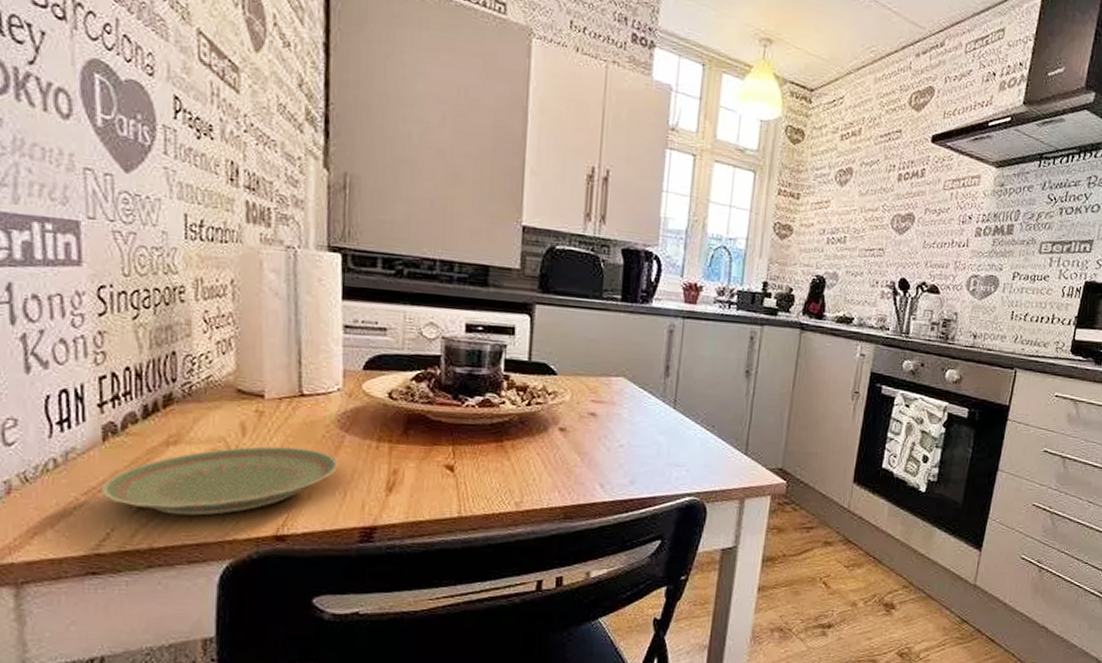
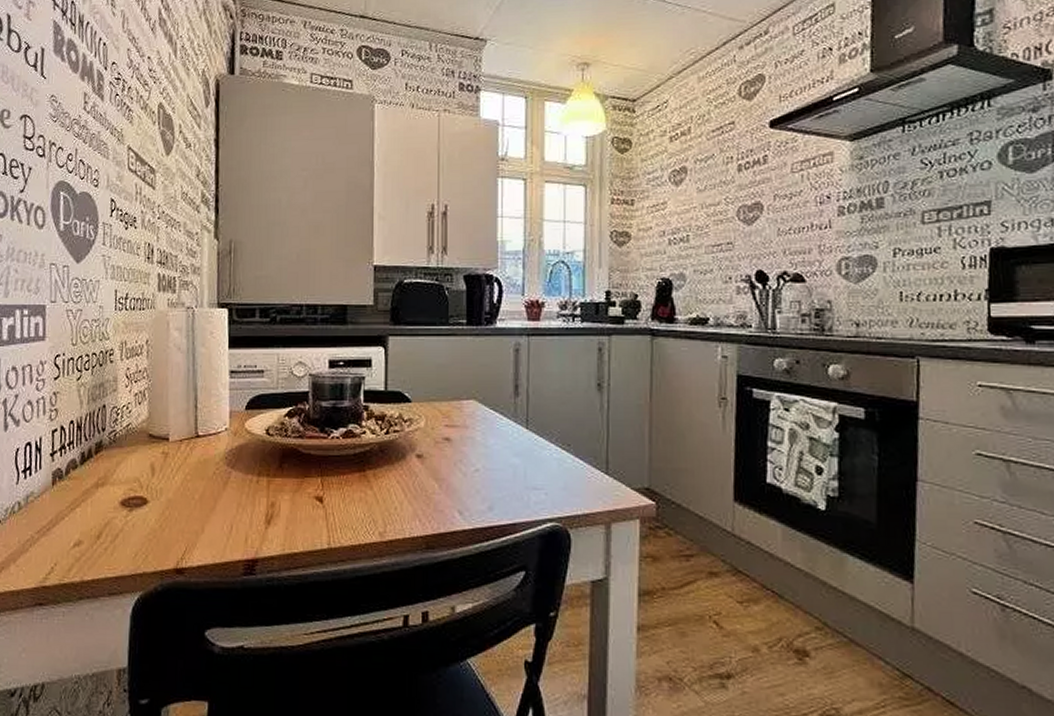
plate: present [100,446,339,516] -> none [48,484,227,551]

